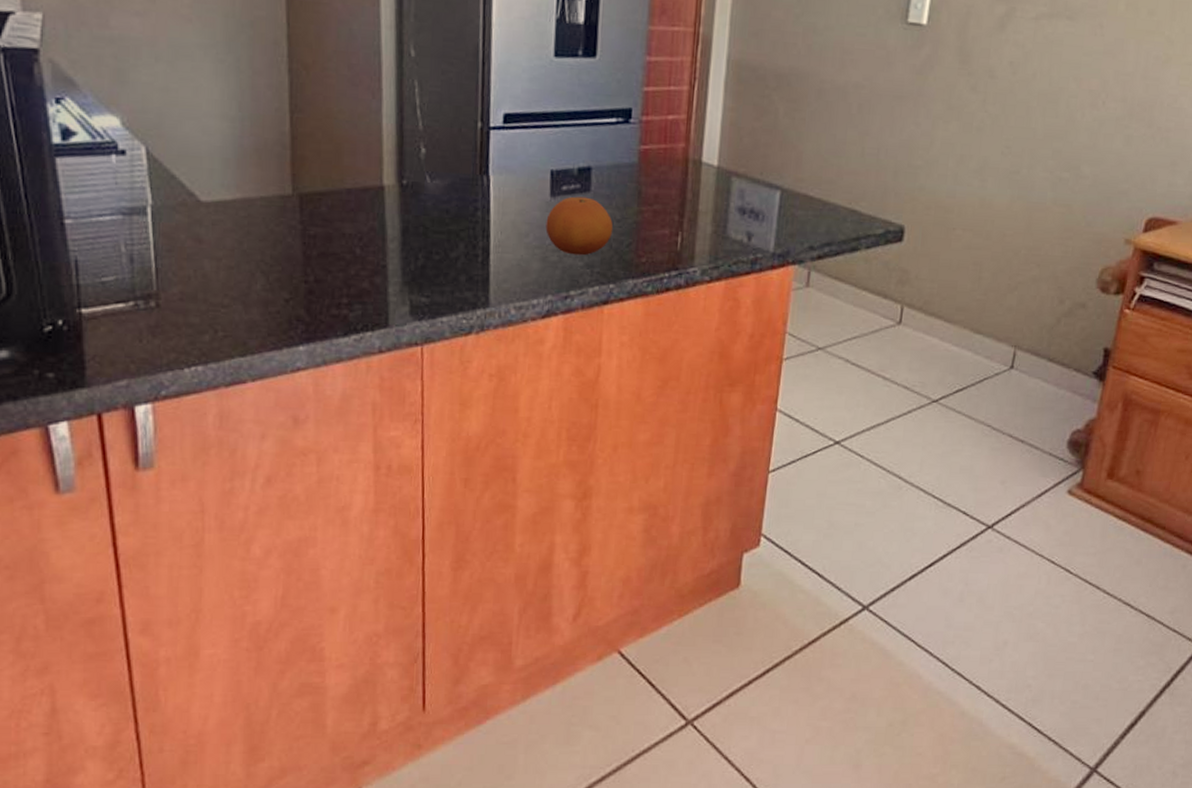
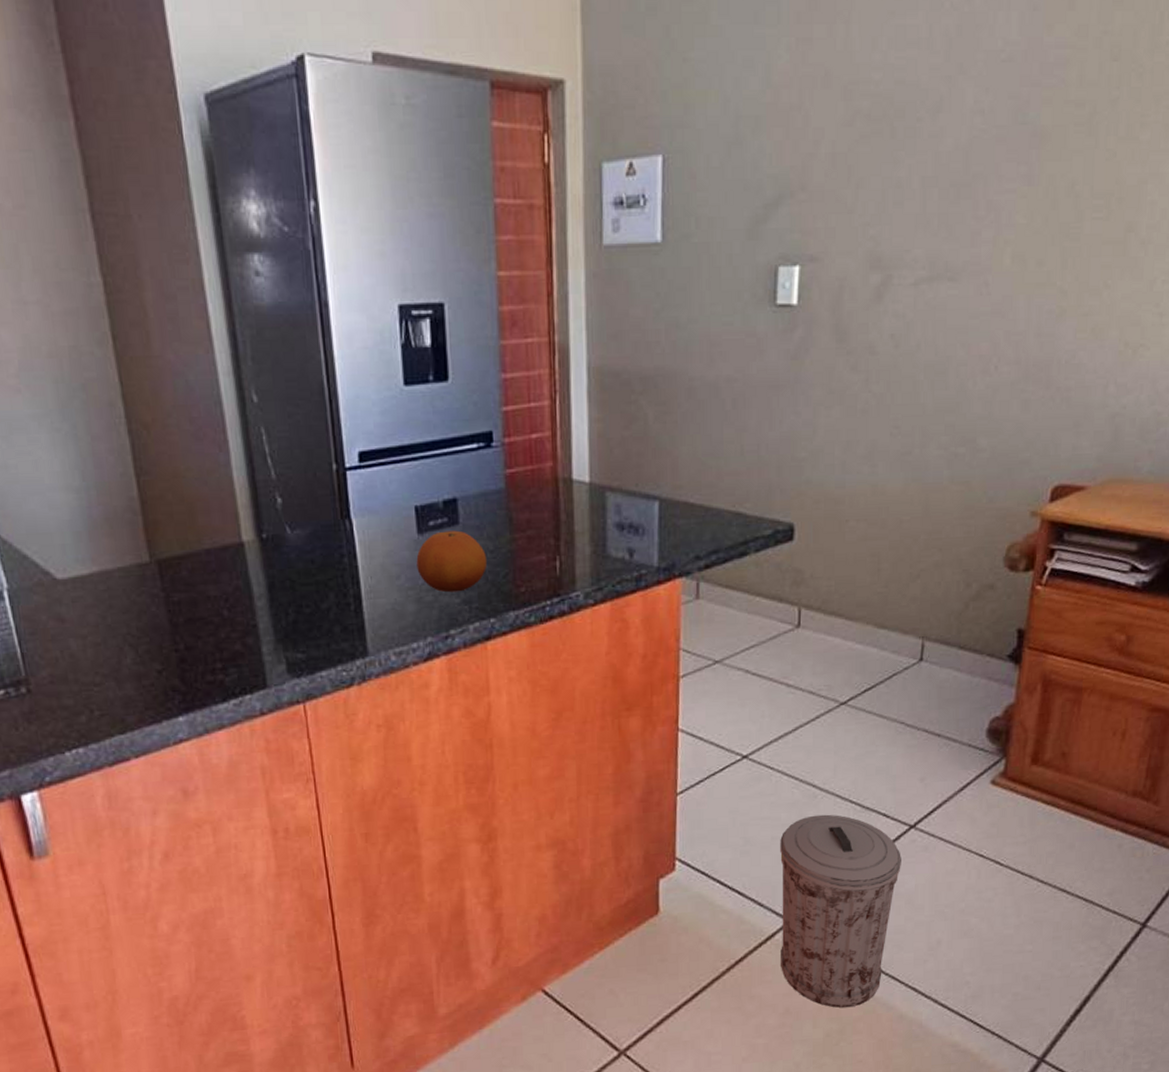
trash can: none [851,506,977,698] -> present [780,814,901,1008]

